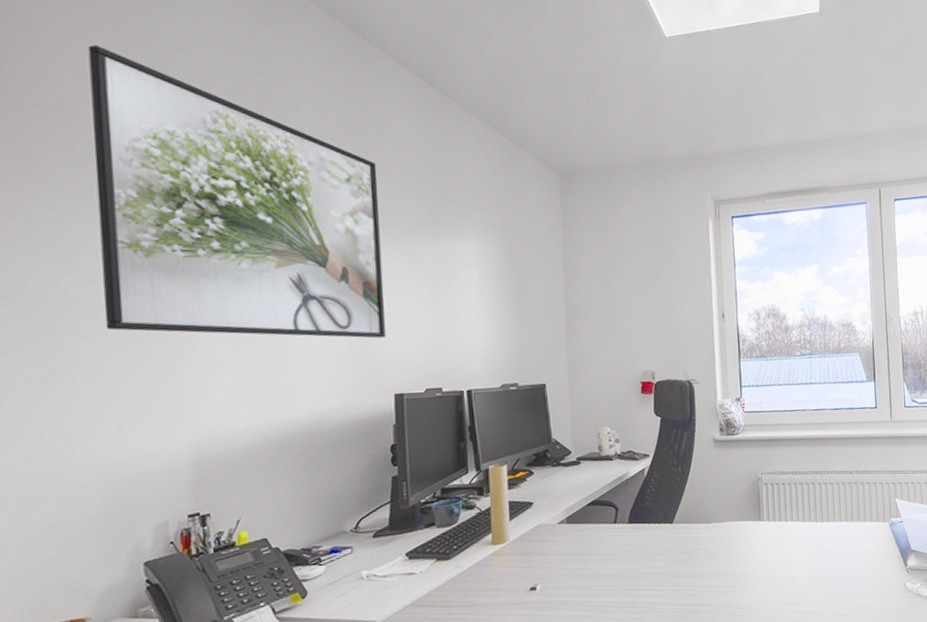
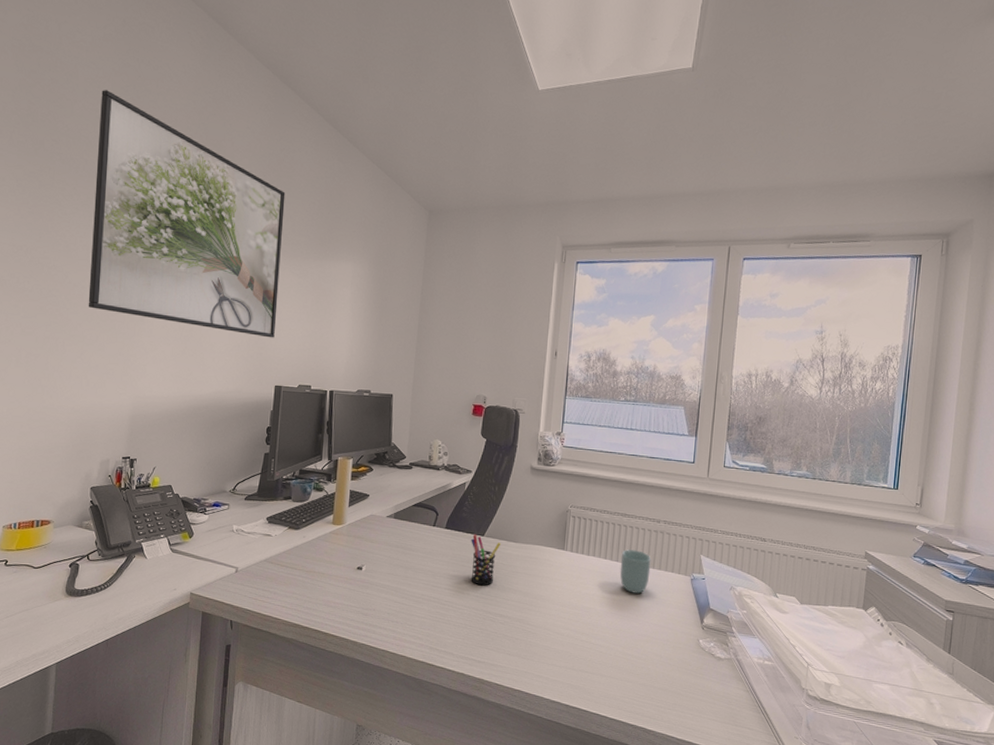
pen holder: none [659,523,693,578] -> present [471,534,501,586]
cup: none [819,506,850,551] -> present [620,549,651,594]

